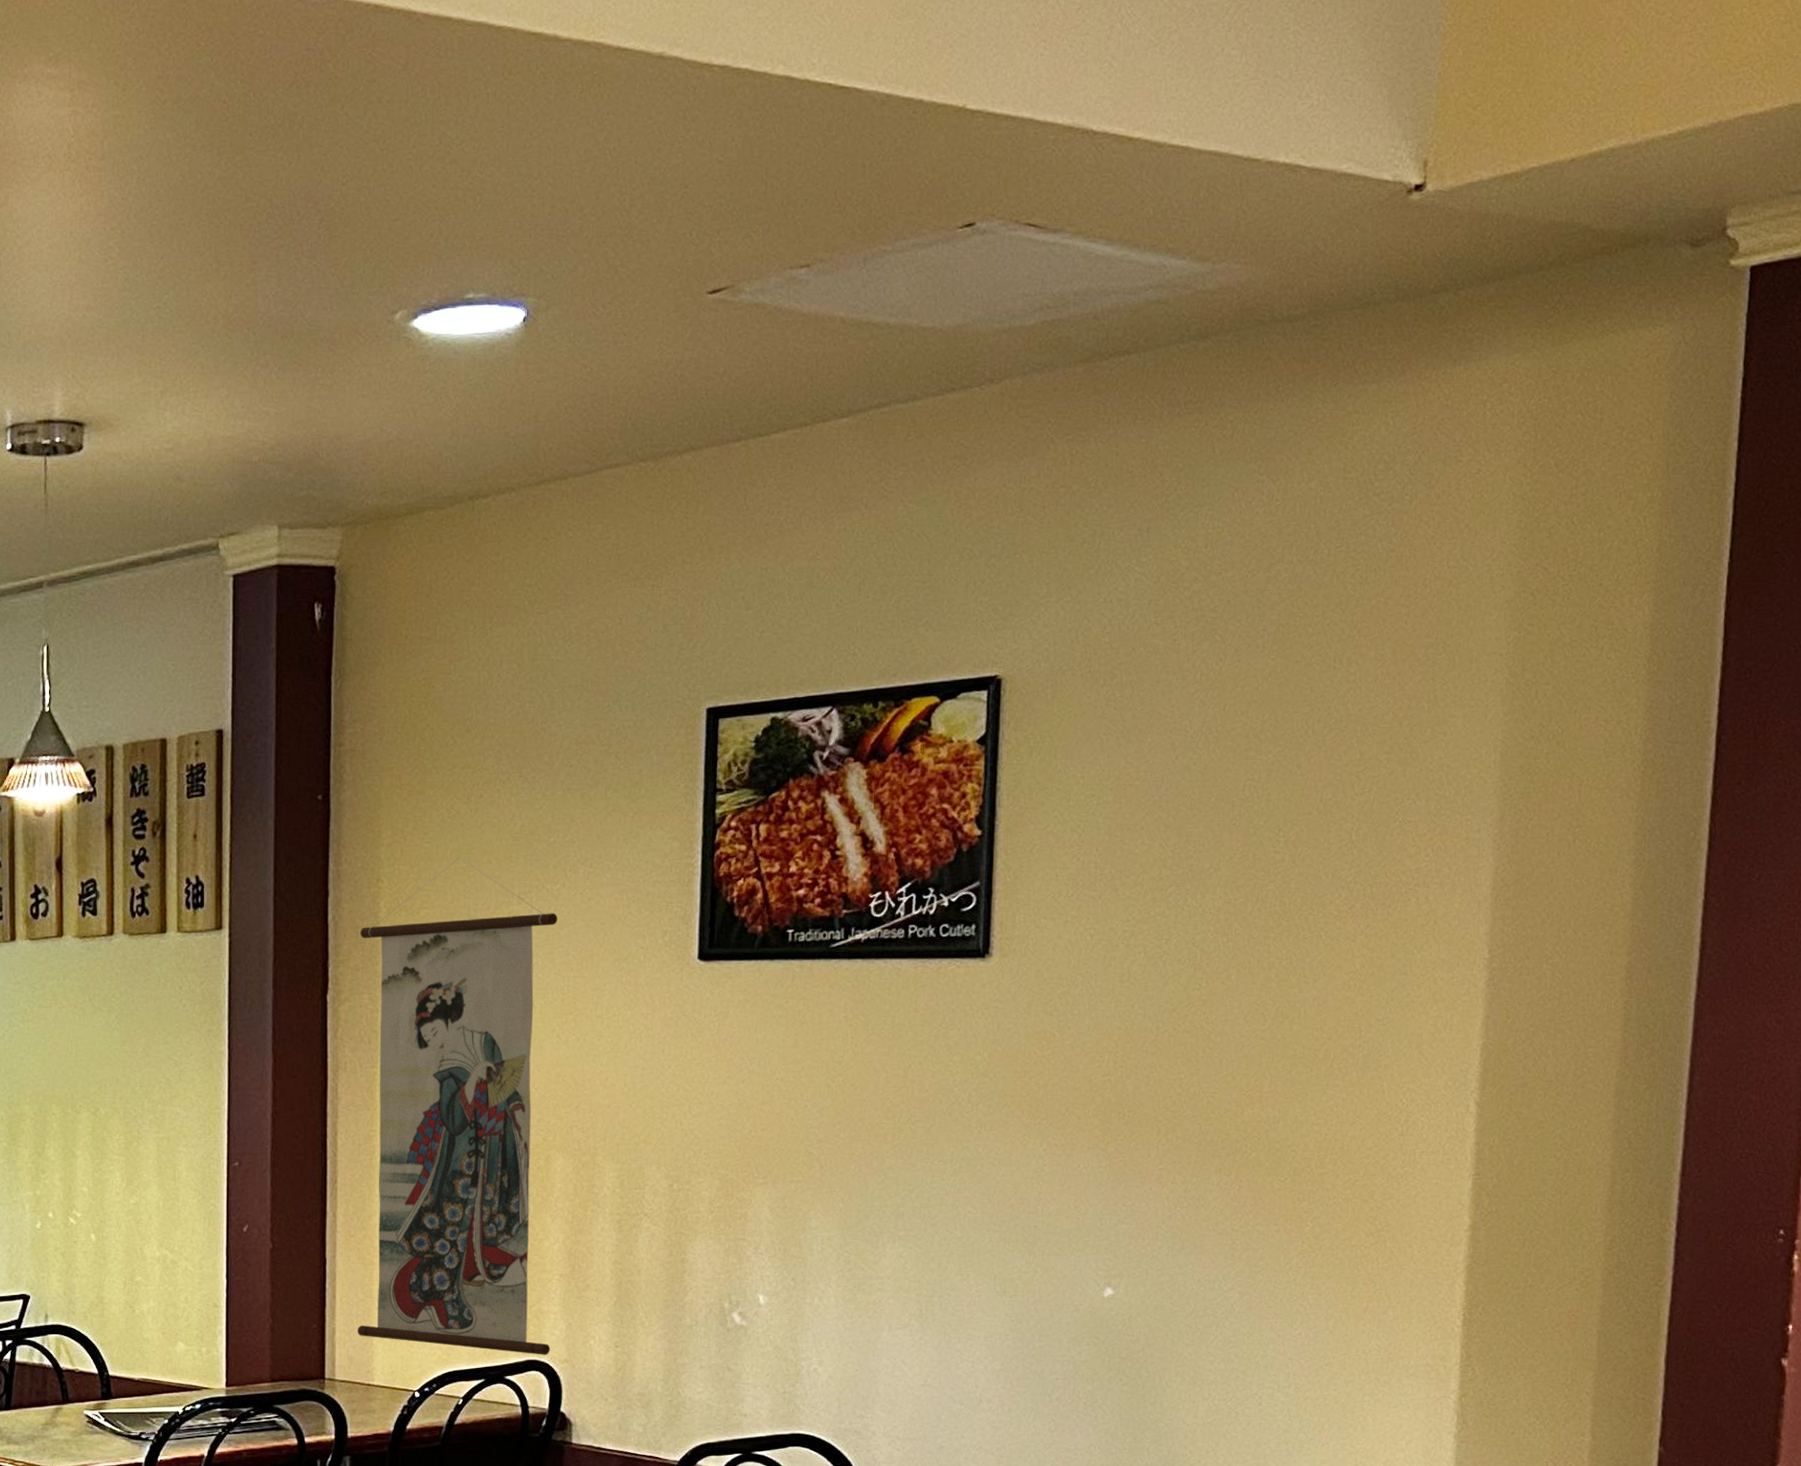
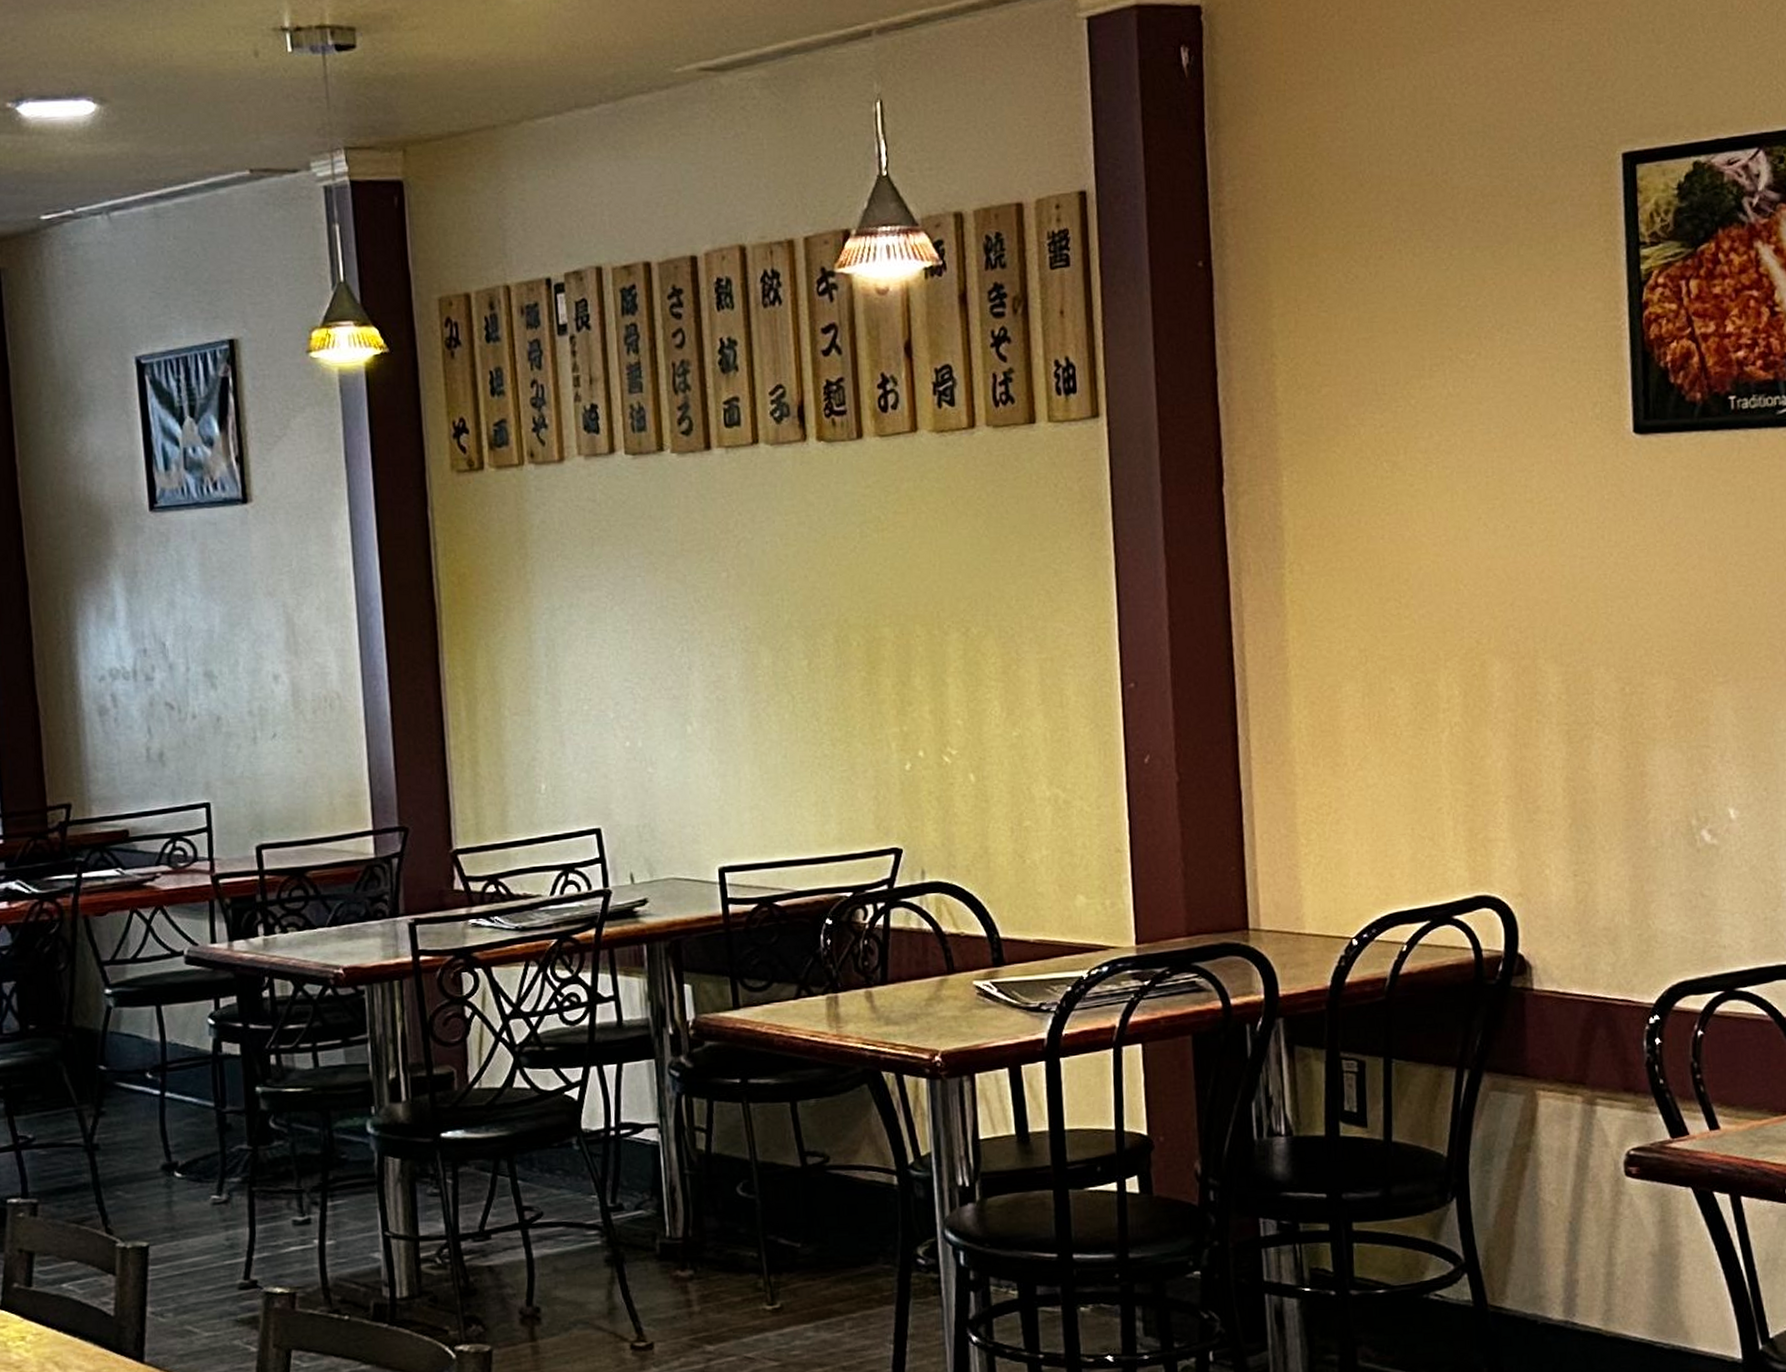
wall scroll: present [357,856,557,1355] -> none [1255,326,1502,890]

